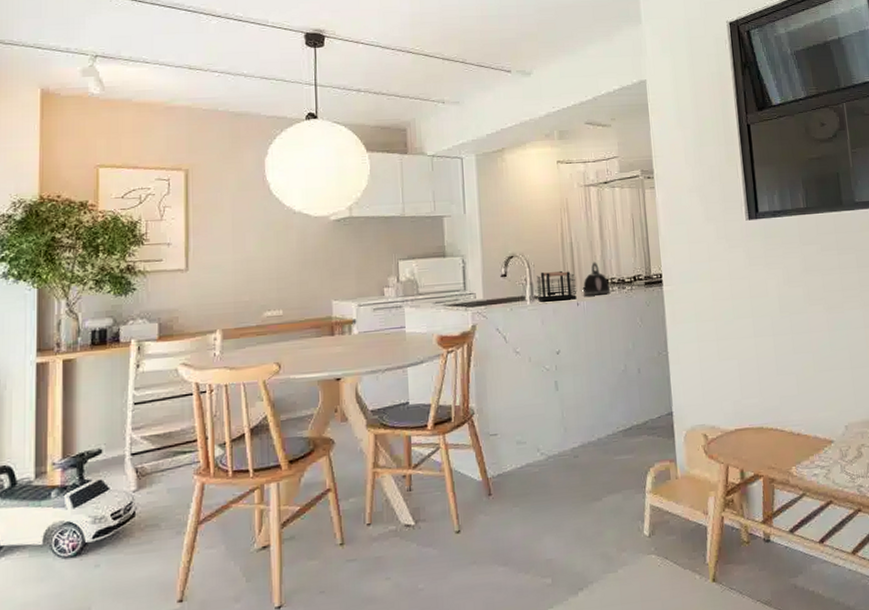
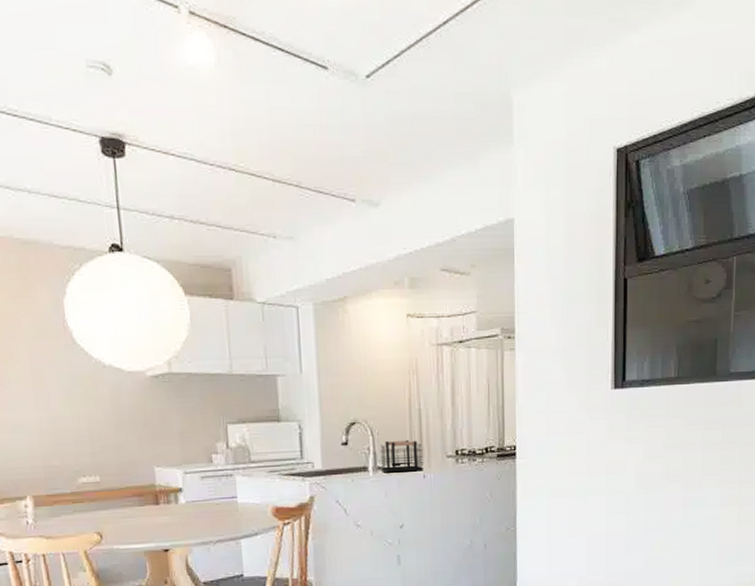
kettle: present [582,262,611,297] -> none [430,431,460,469]

